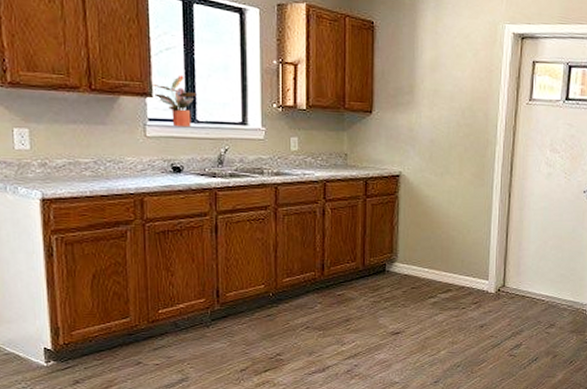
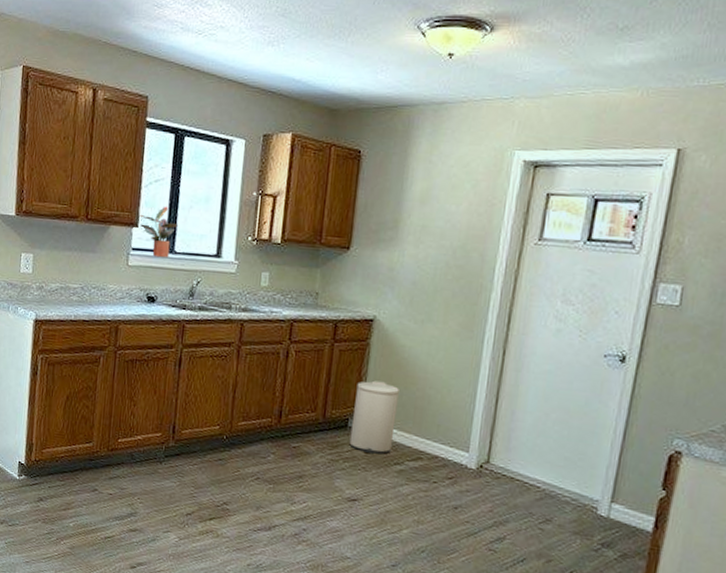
pedal bin: none [388,228,427,292] -> present [349,380,399,455]

